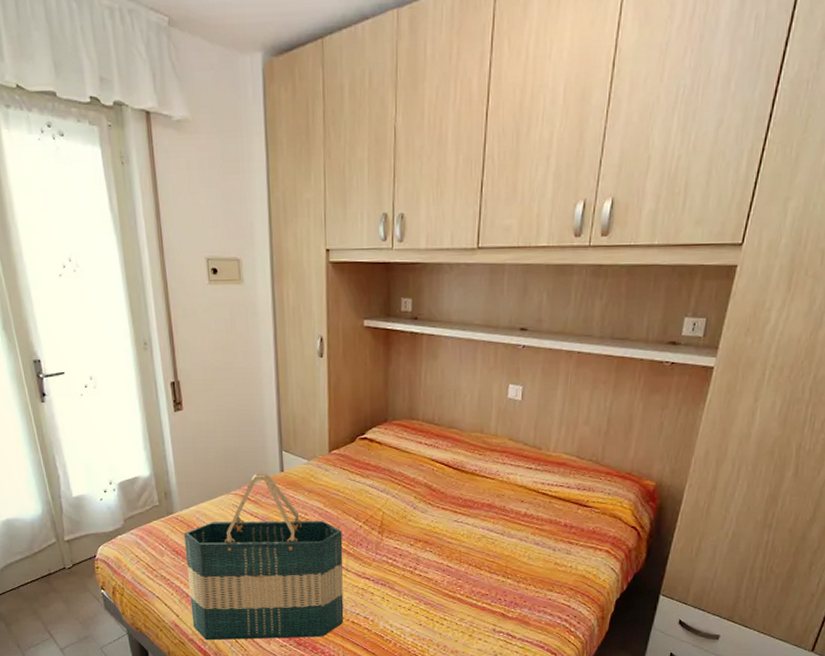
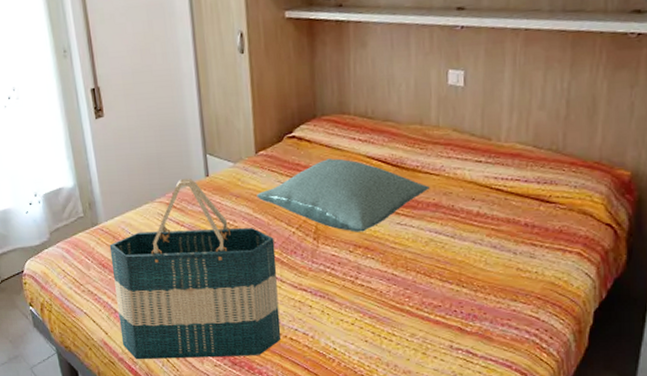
pillow: none [328,460,485,528] -> present [256,158,430,232]

